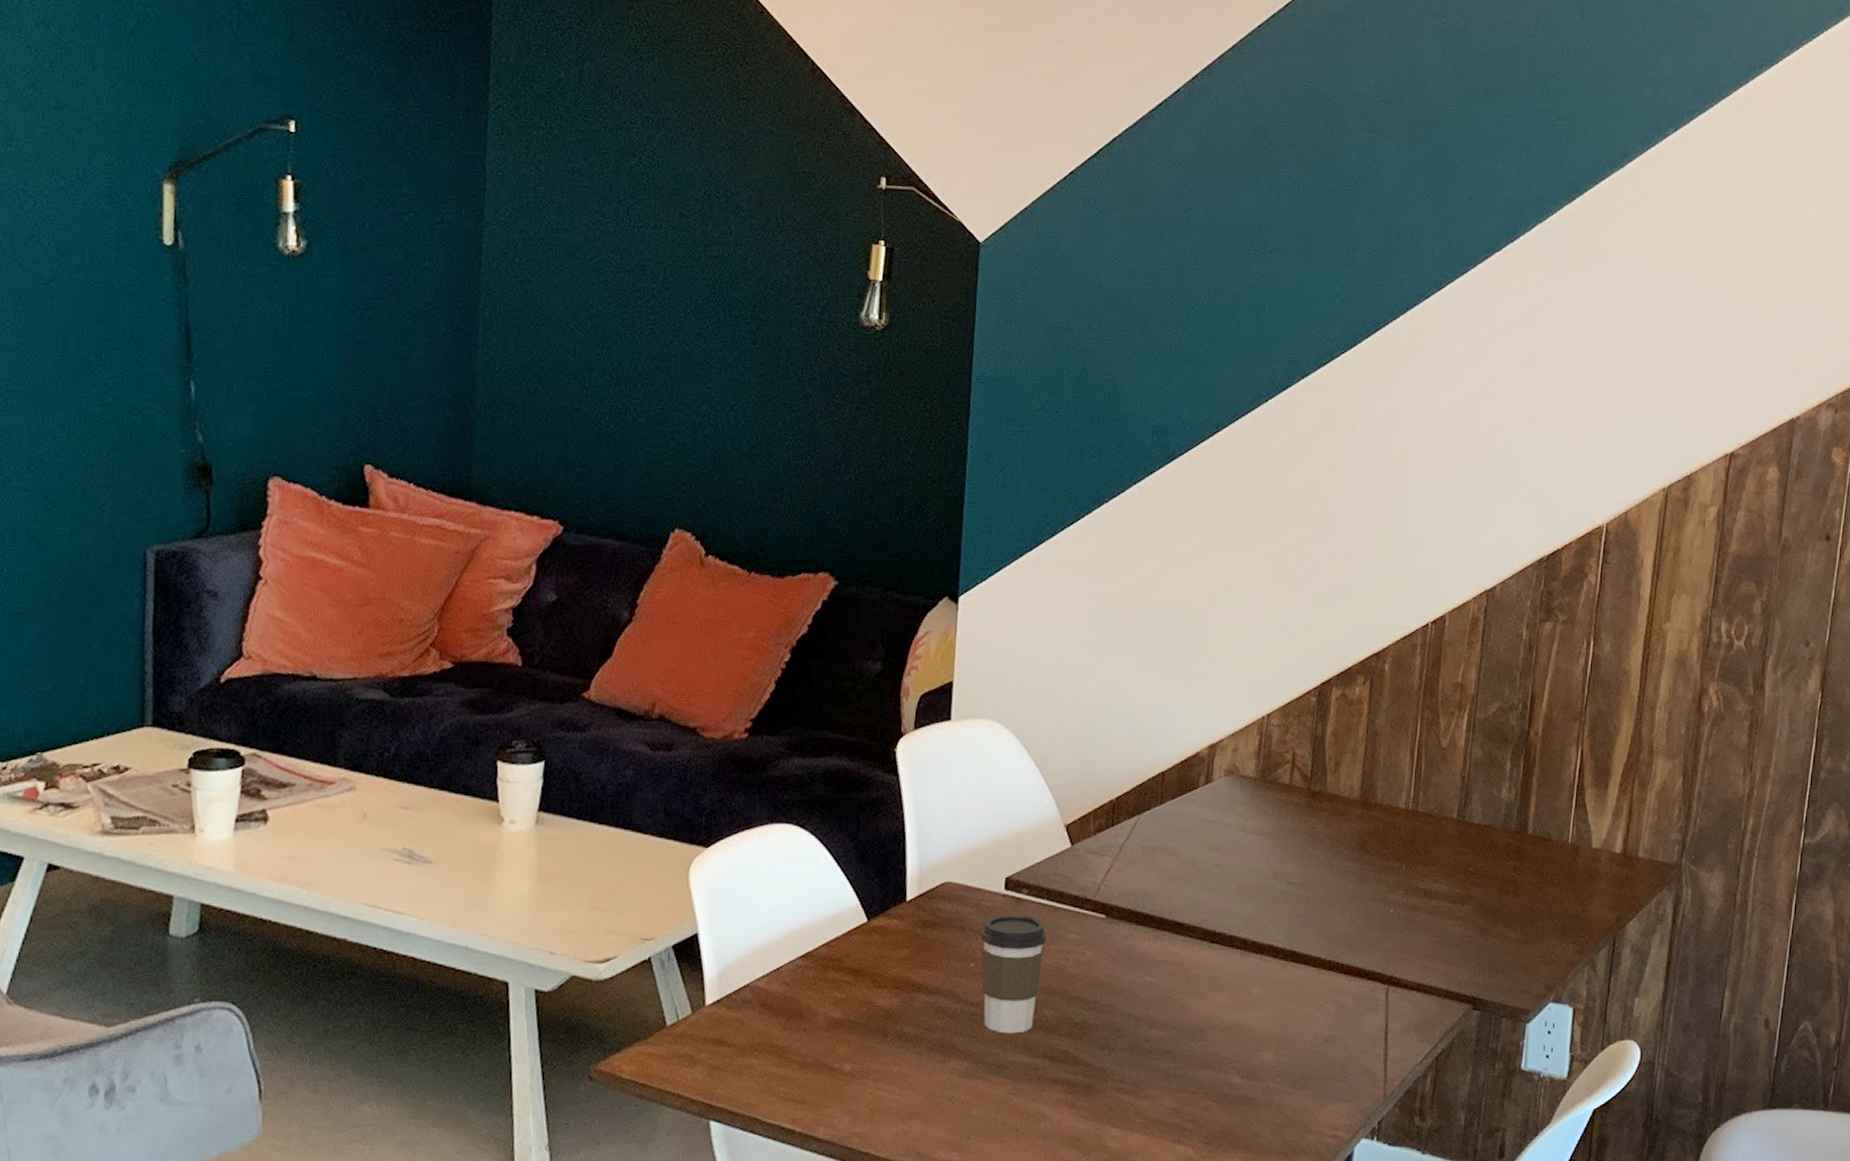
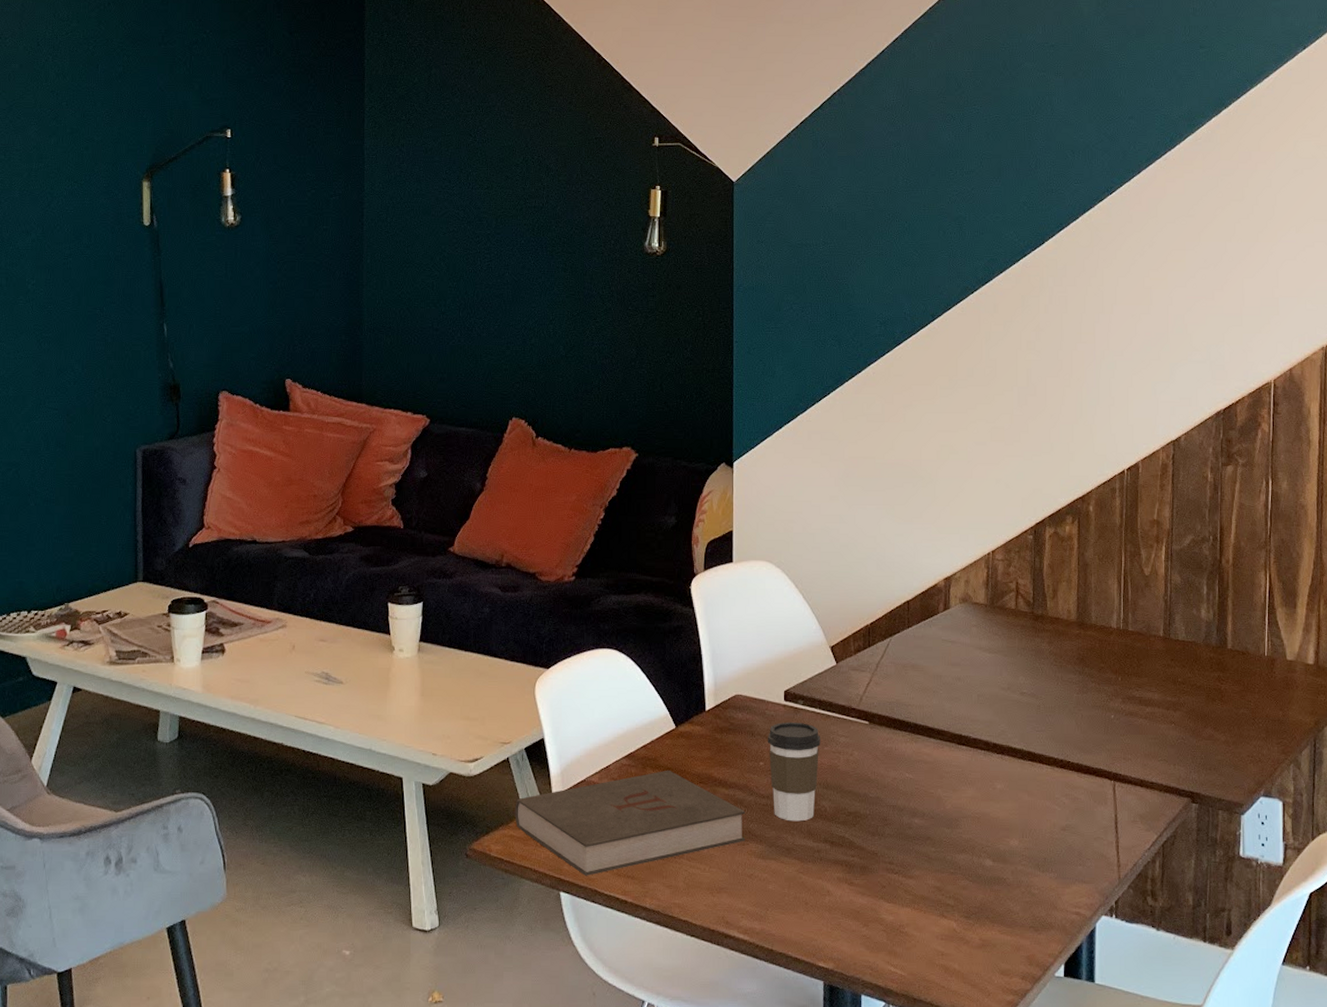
book: none [655,972,949,1101] -> present [514,770,746,876]

